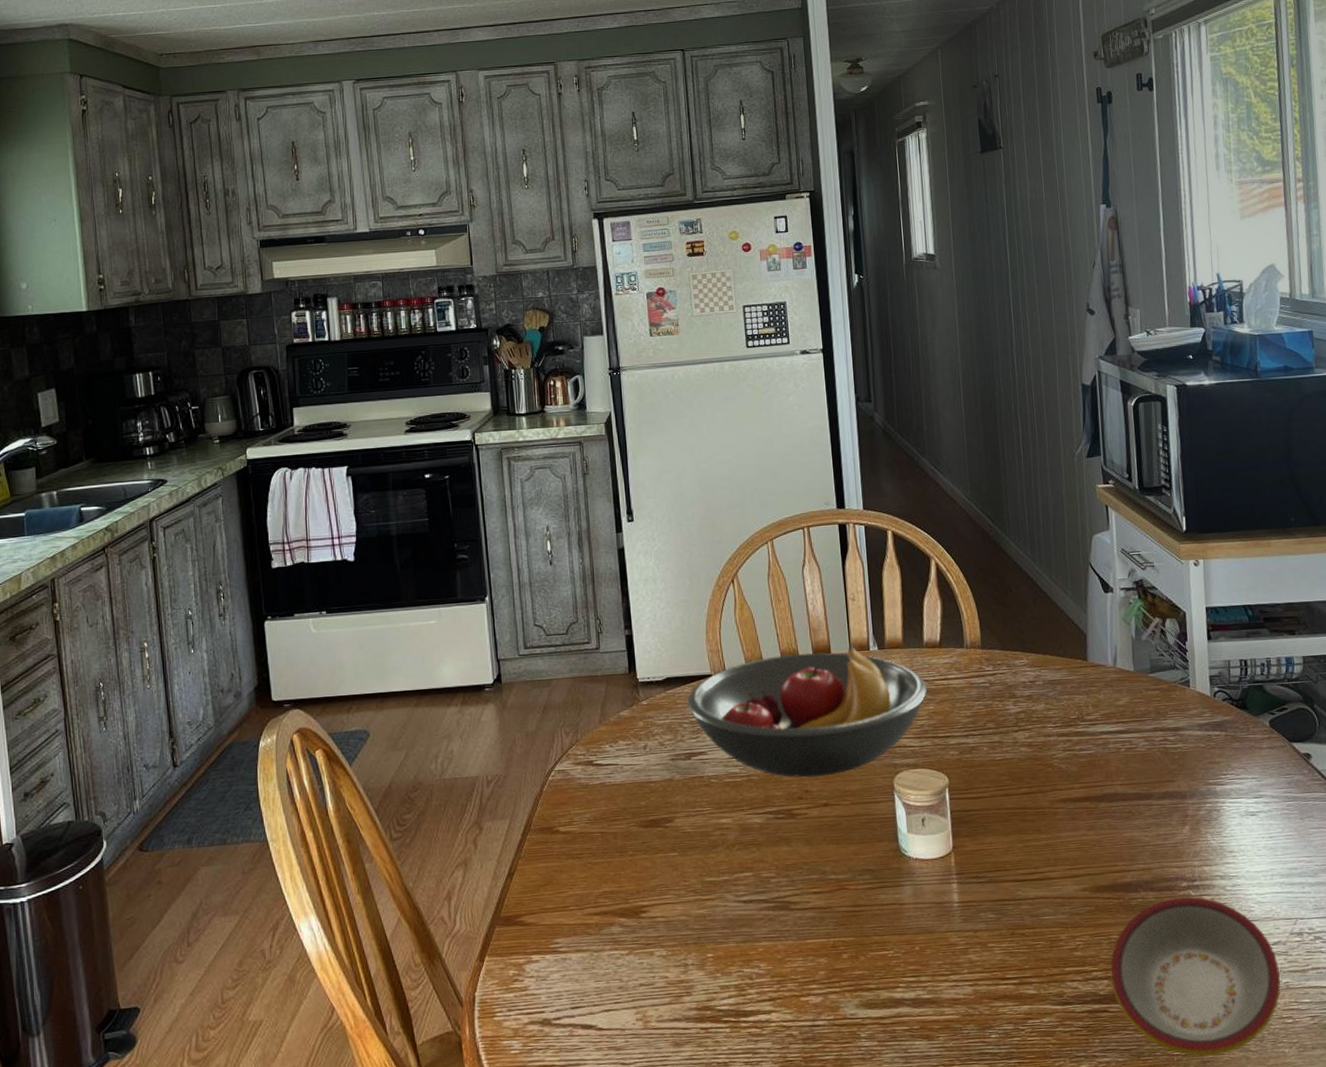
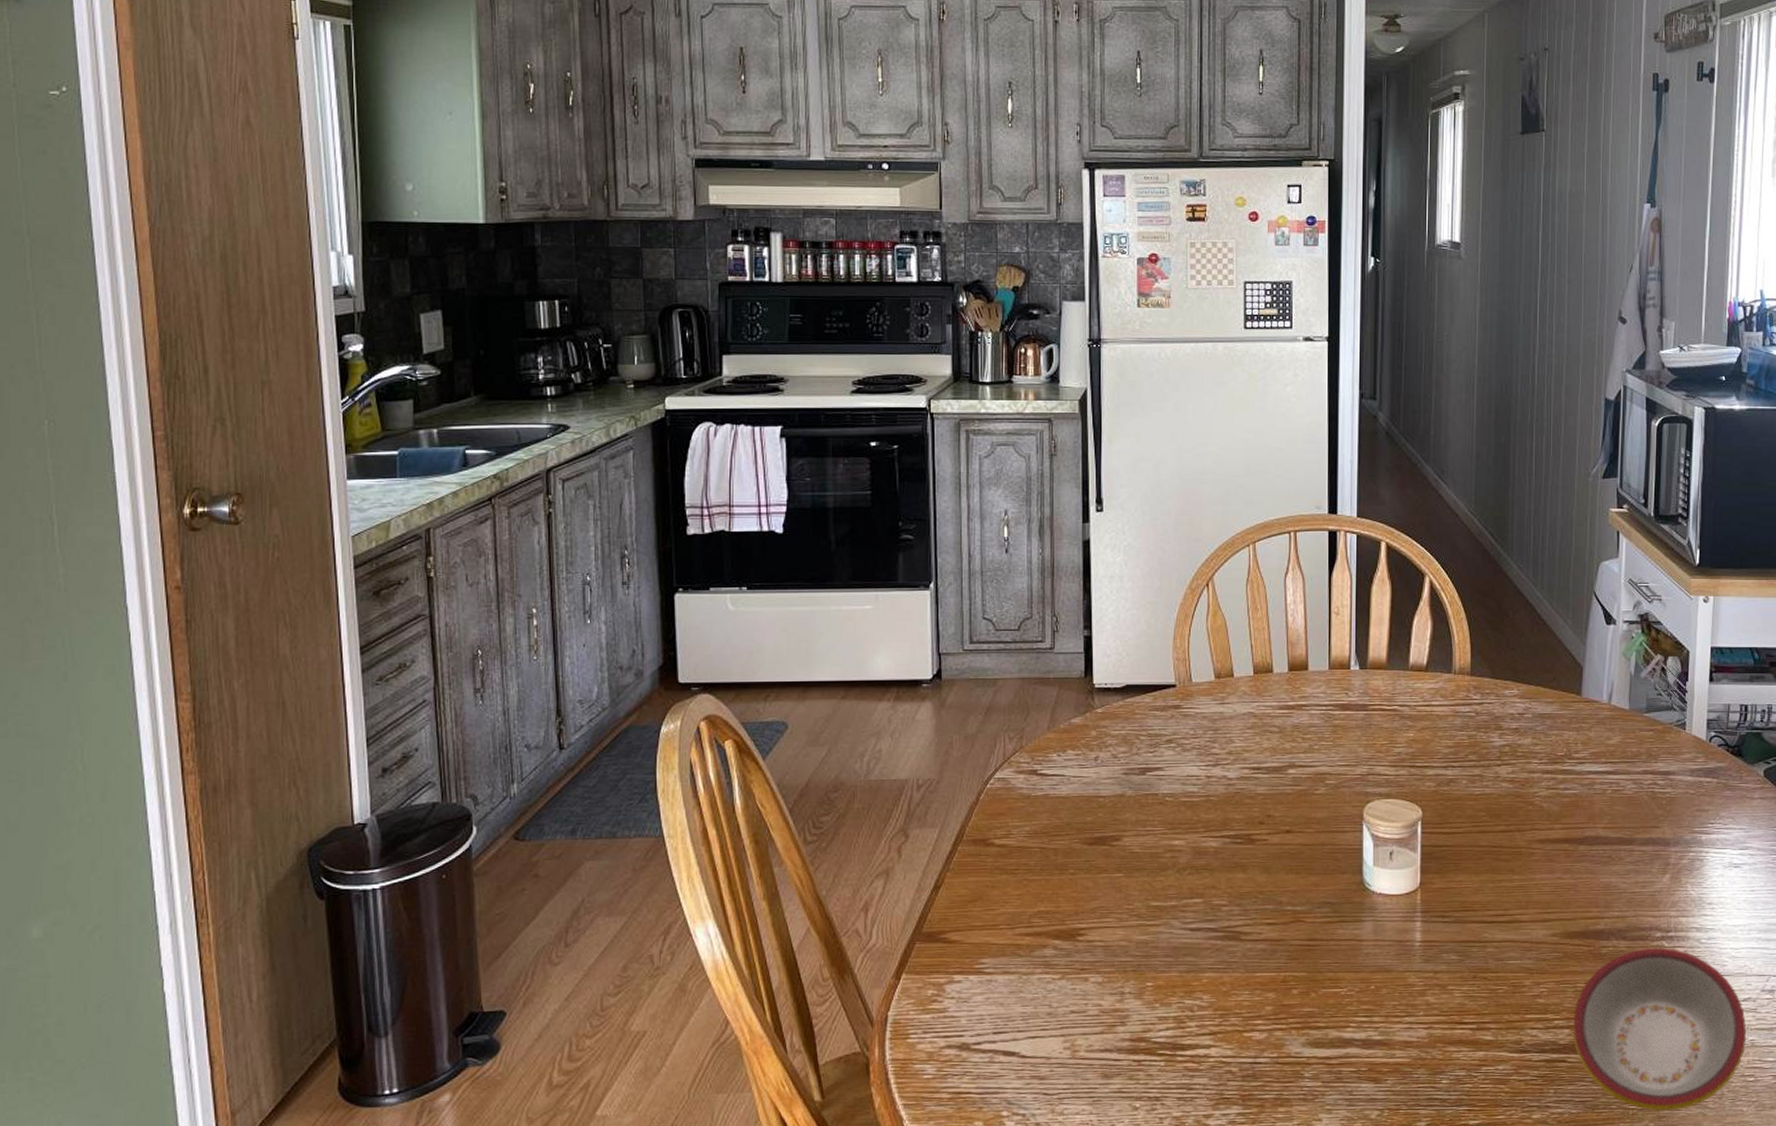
fruit bowl: present [687,646,928,778] -> none [1147,663,1409,802]

